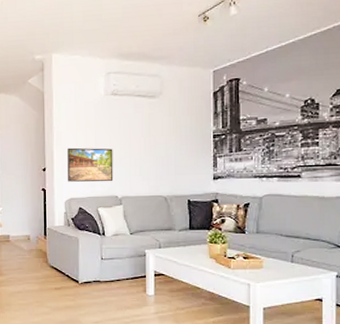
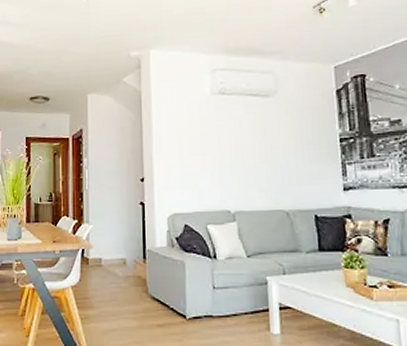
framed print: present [67,147,114,182] -> none [169,154,225,194]

